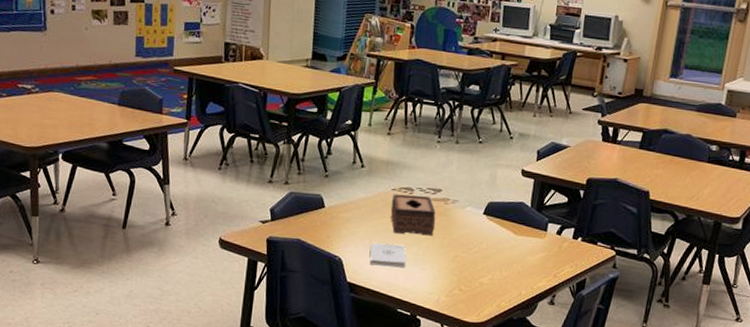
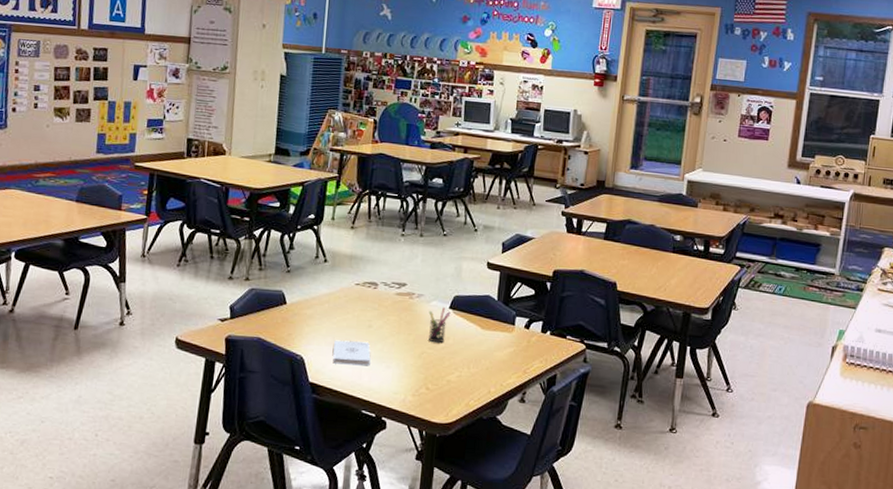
tissue box: present [390,194,436,236] -> none [354,289,401,332]
pen holder: none [463,213,485,247] -> present [428,307,451,343]

